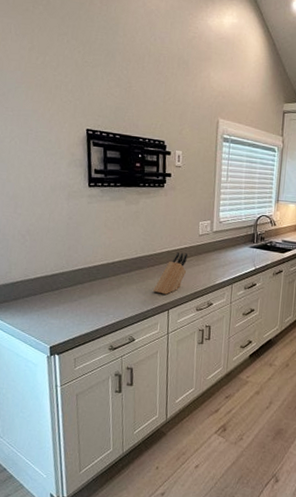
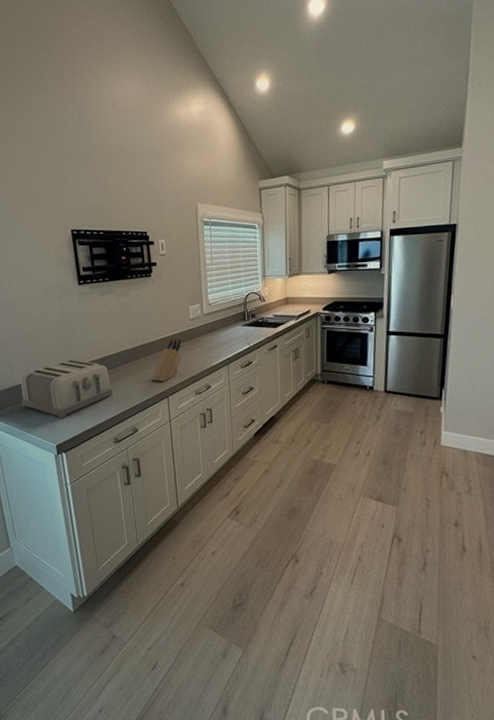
toaster: none [17,261,113,321] -> present [20,359,113,419]

